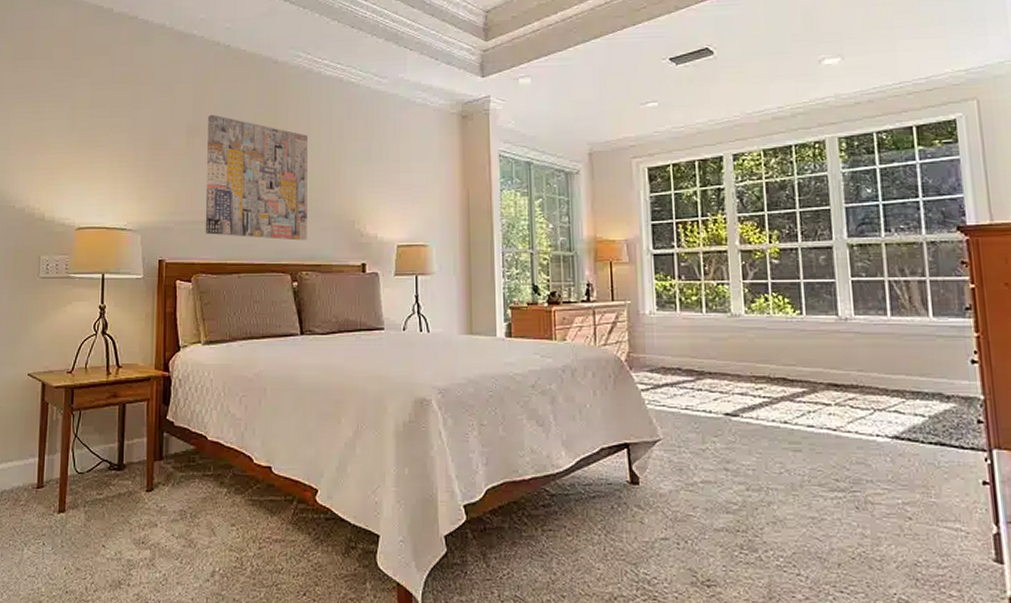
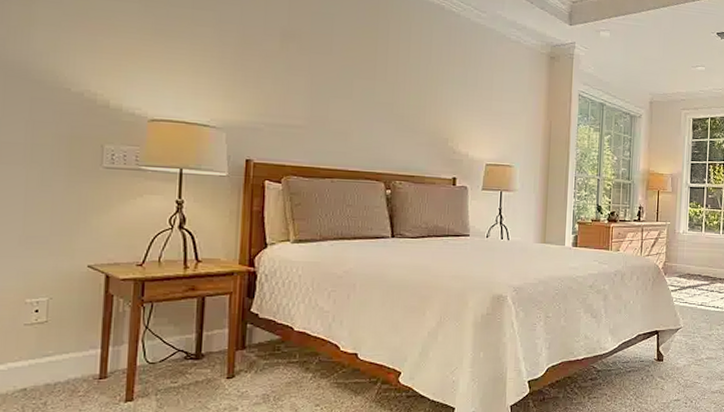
wall art: present [205,114,307,241] -> none [297,21,407,153]

